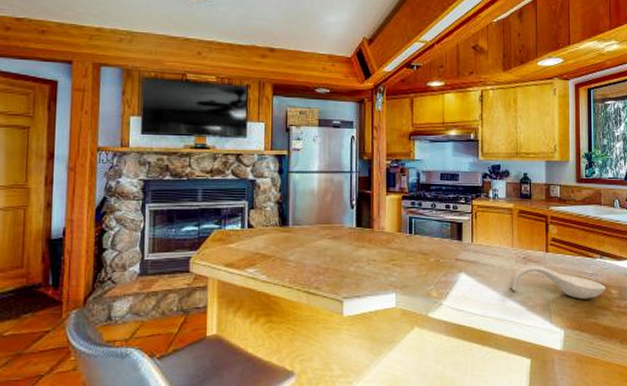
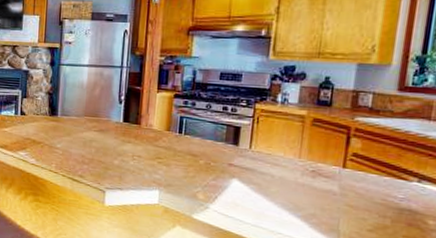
spoon rest: present [509,266,606,299] -> none [290,180,421,226]

